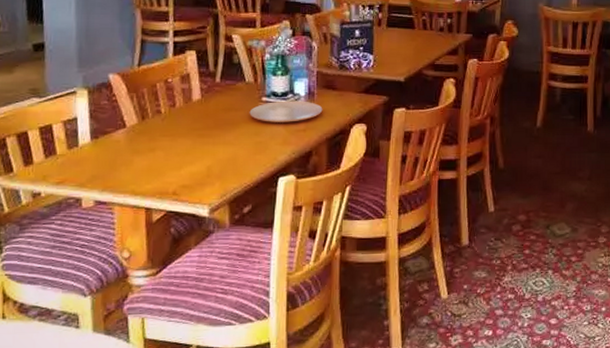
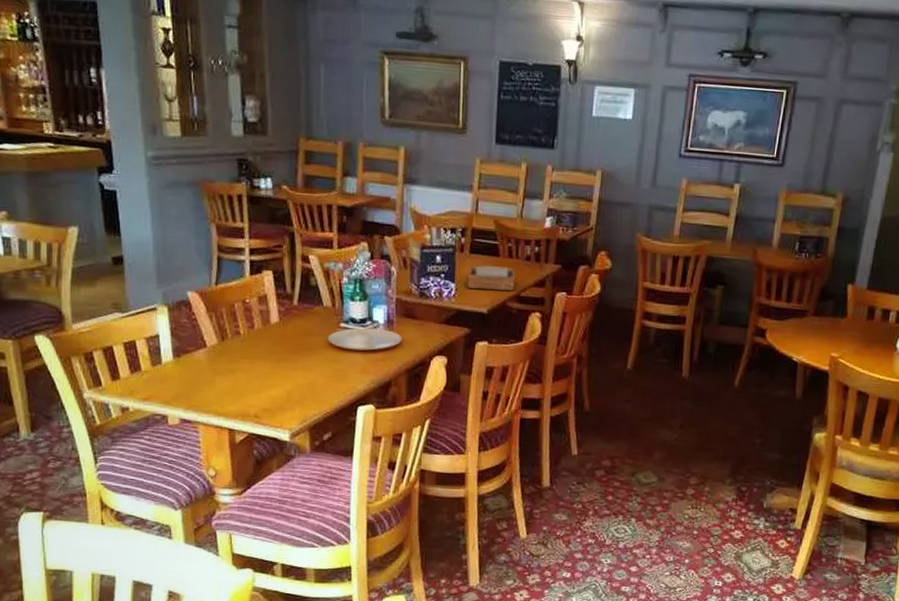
napkin holder: none [385,38,429,61] -> present [467,265,515,292]

